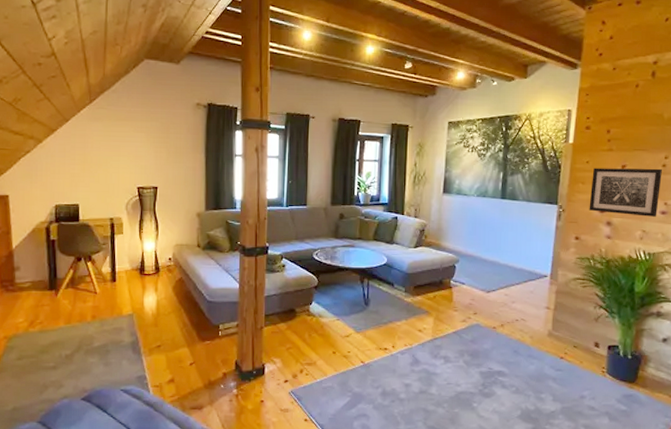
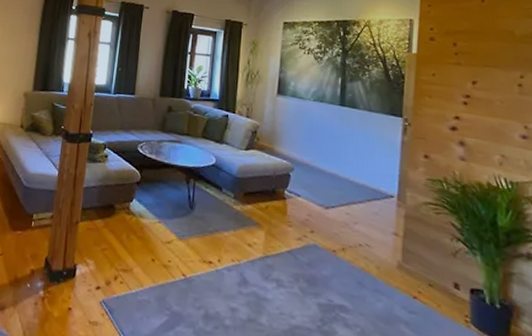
wall art: present [589,168,662,217] -> none [438,81,519,141]

